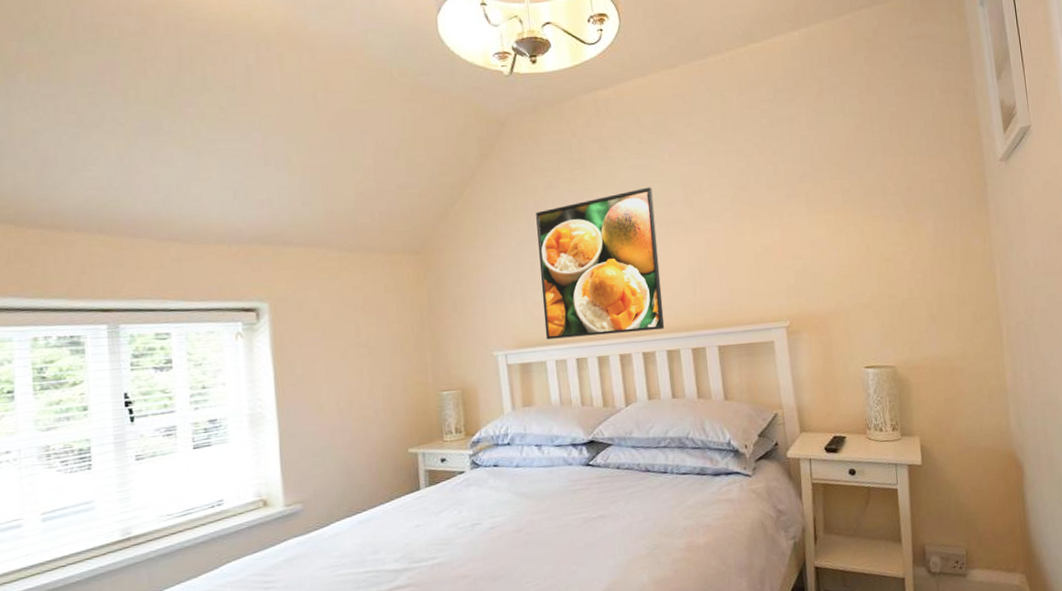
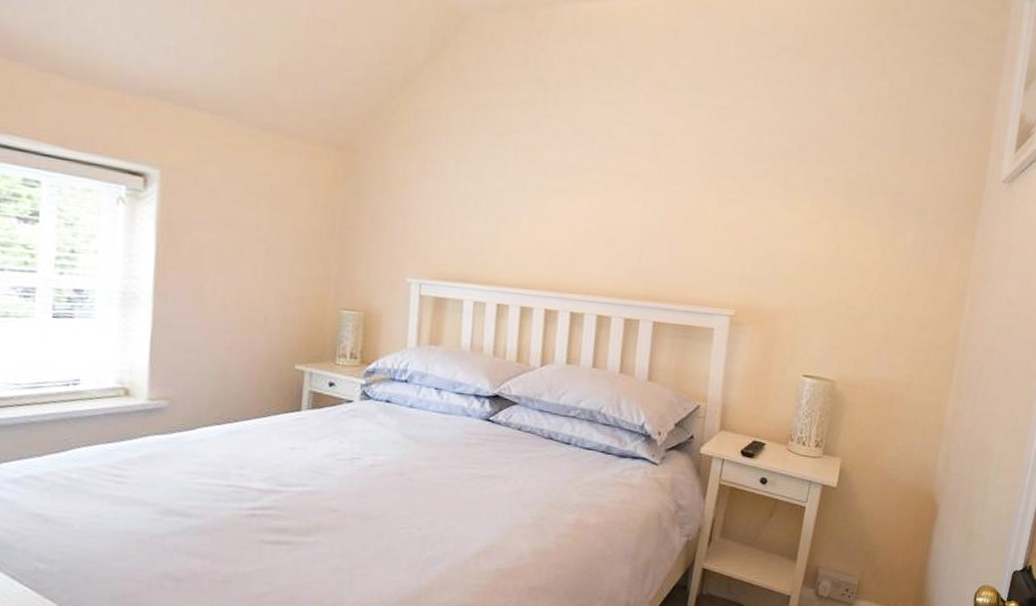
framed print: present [536,187,665,340] -> none [467,128,618,291]

